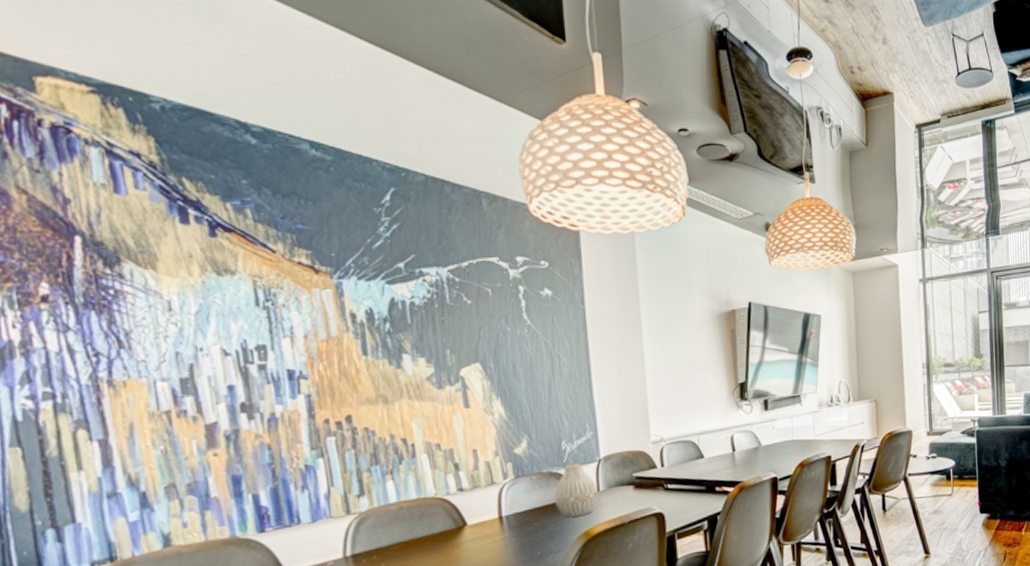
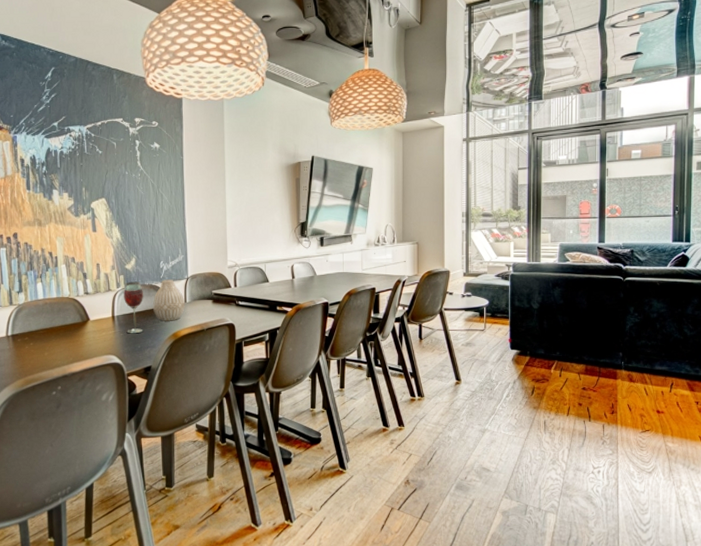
wineglass: none [513,469,544,538] -> present [123,281,143,334]

